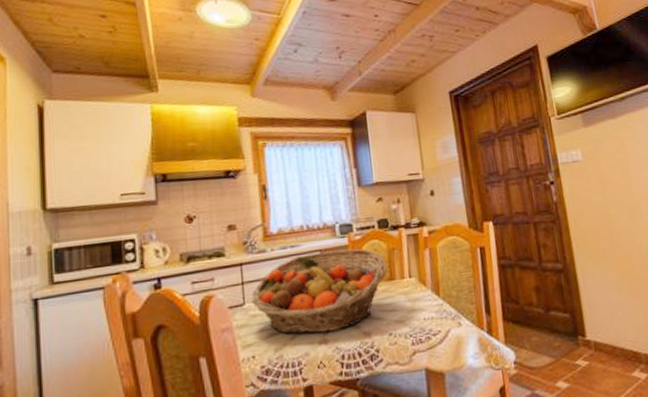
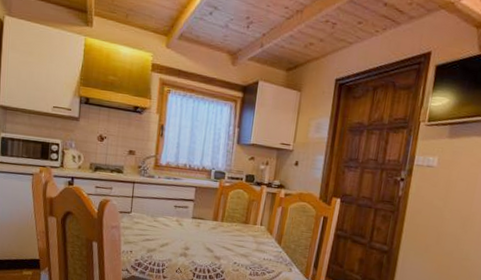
fruit basket: present [251,248,387,335] -> none [136,187,245,250]

